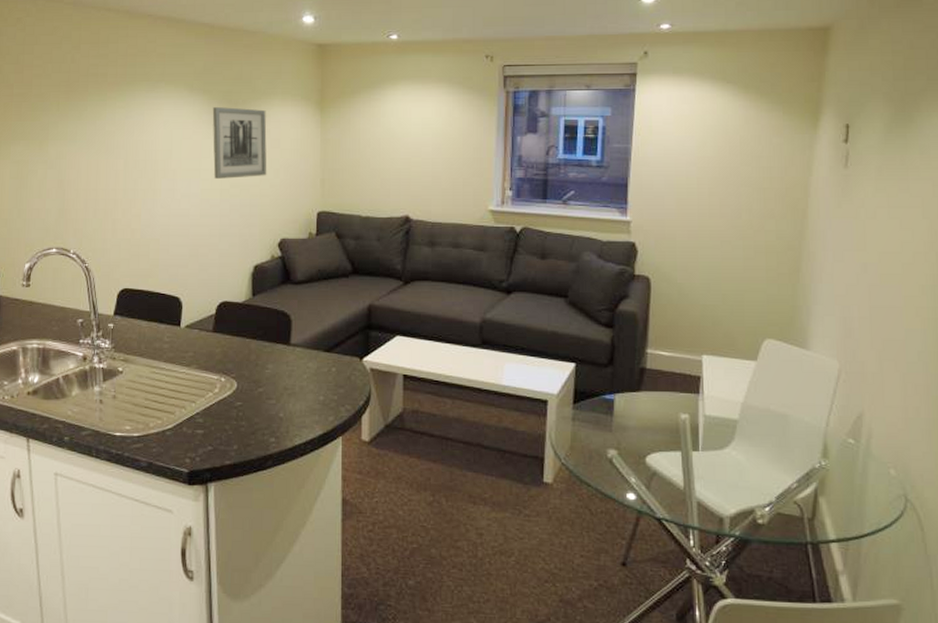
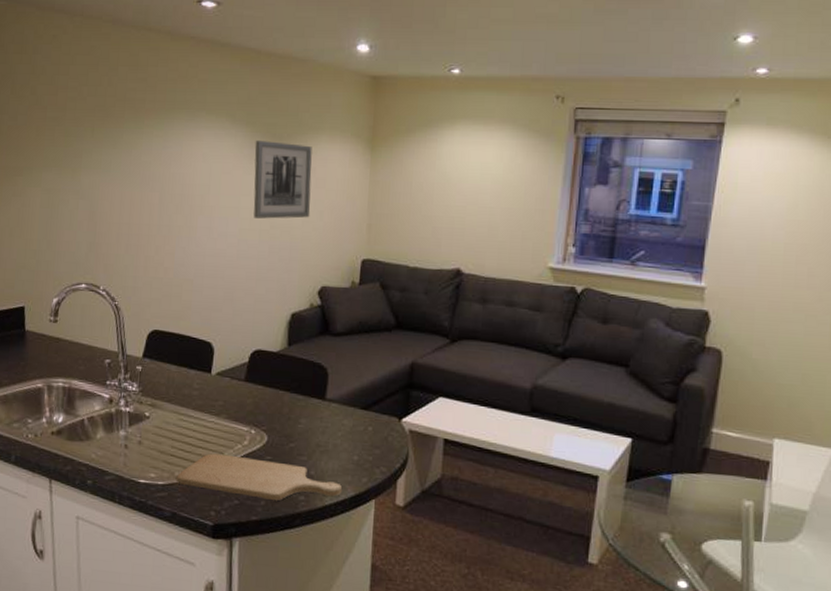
chopping board: none [150,403,311,444] -> present [175,453,343,500]

